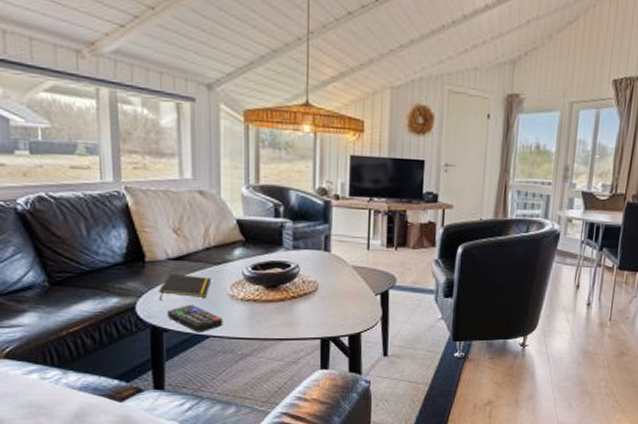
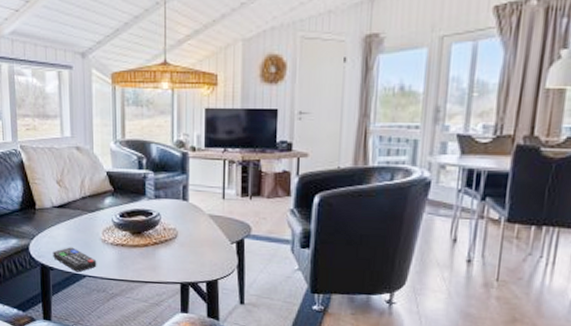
notepad: present [158,274,211,301] -> none [46,220,87,243]

